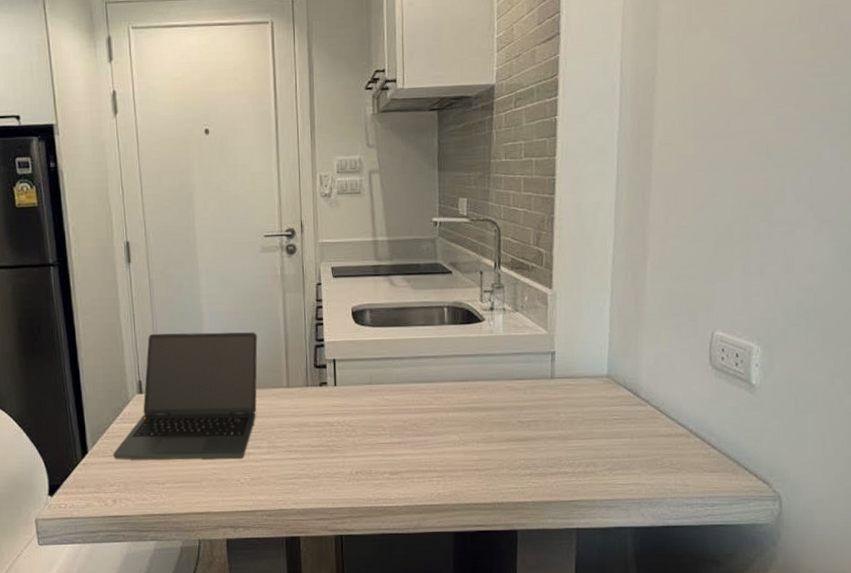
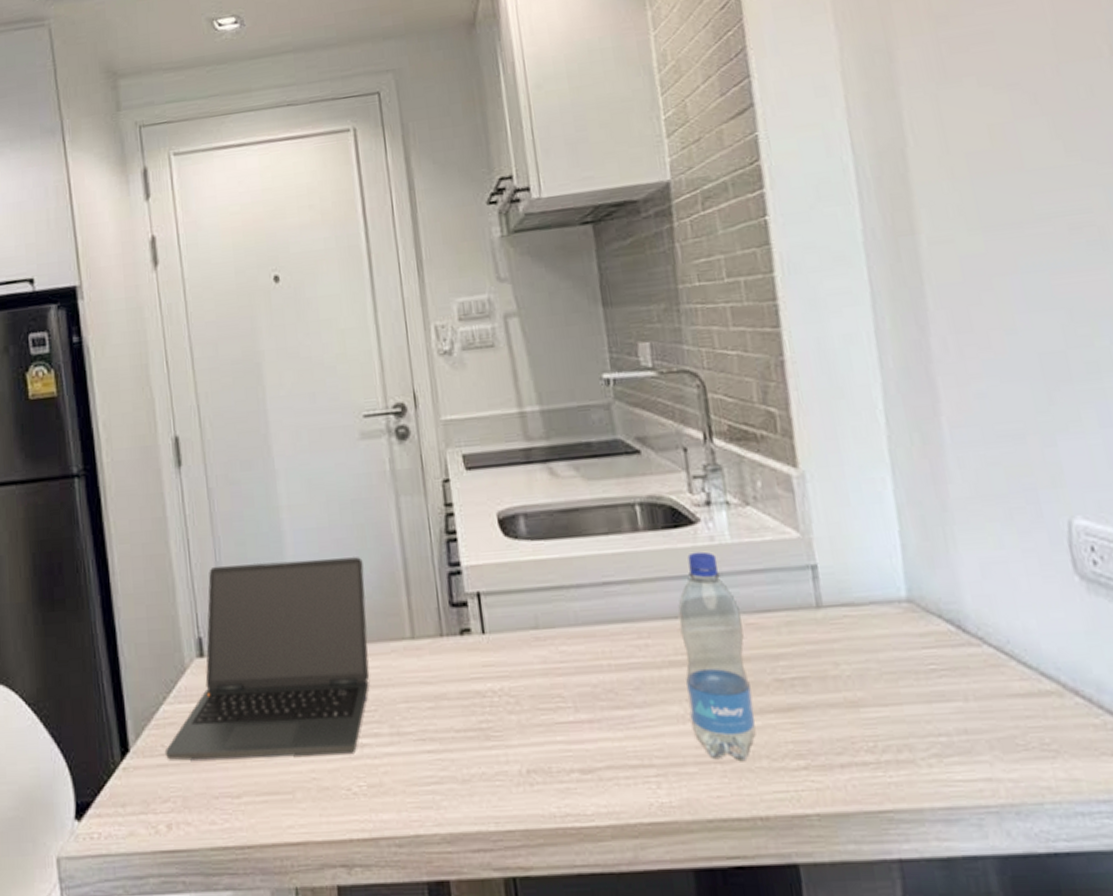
bottle: none [463,340,503,470] -> present [678,551,756,762]

